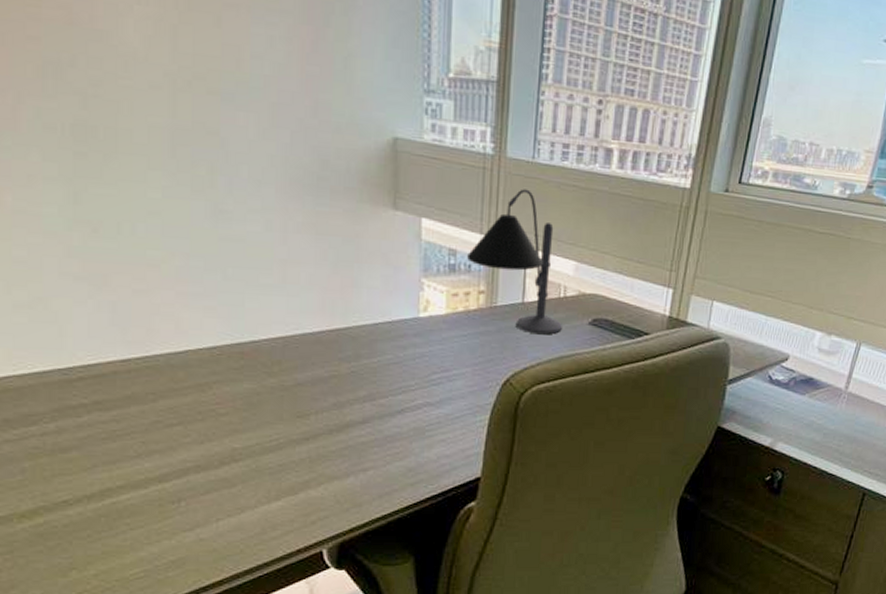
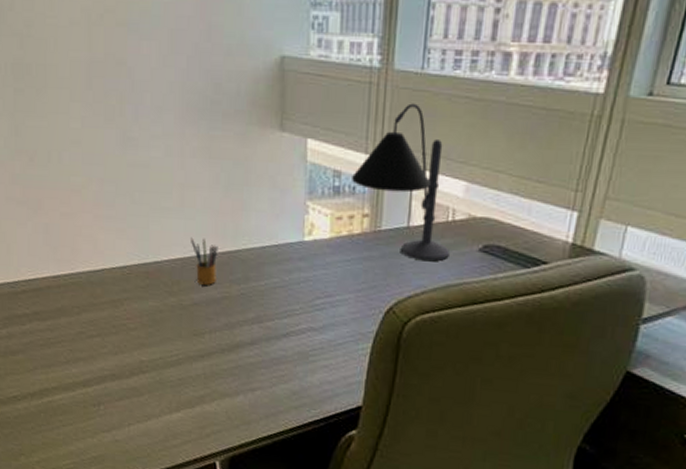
pencil box: none [294,315,326,364] -> present [191,237,218,285]

